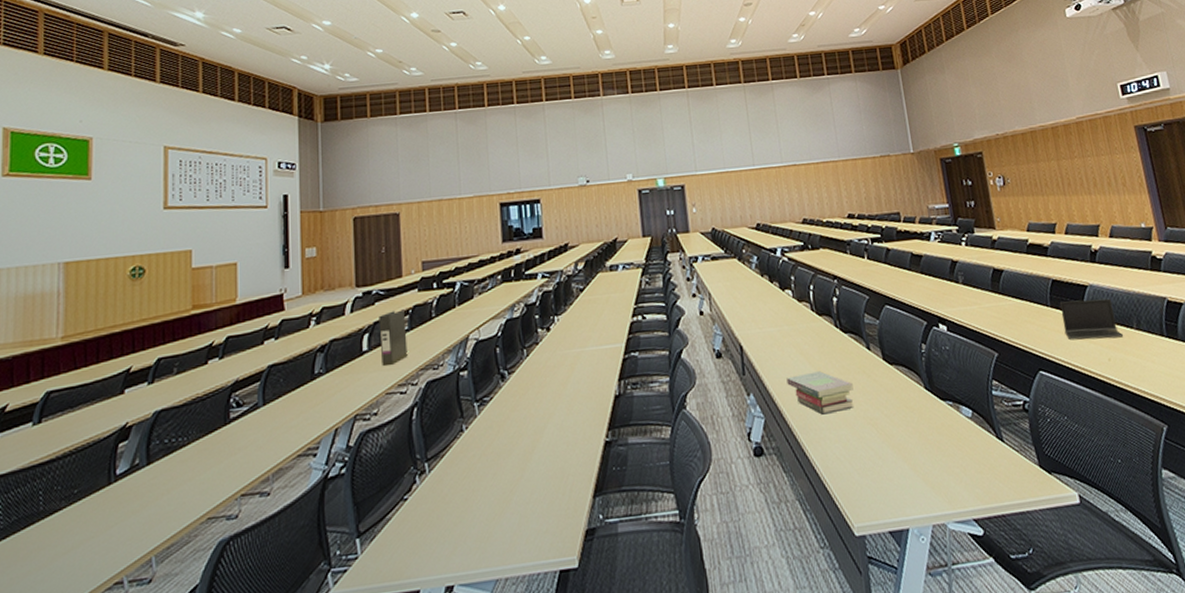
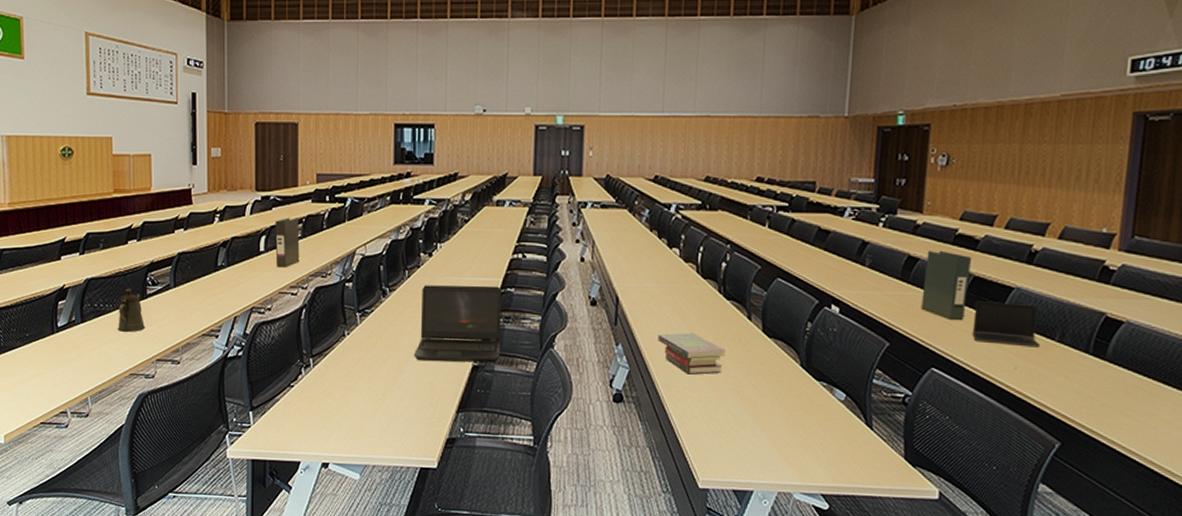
coffee pot: none [193,415,227,468] -> present [118,288,145,332]
laptop computer: none [541,352,633,446] -> present [414,285,502,363]
binder: none [1008,260,1055,324] -> present [921,250,971,321]

